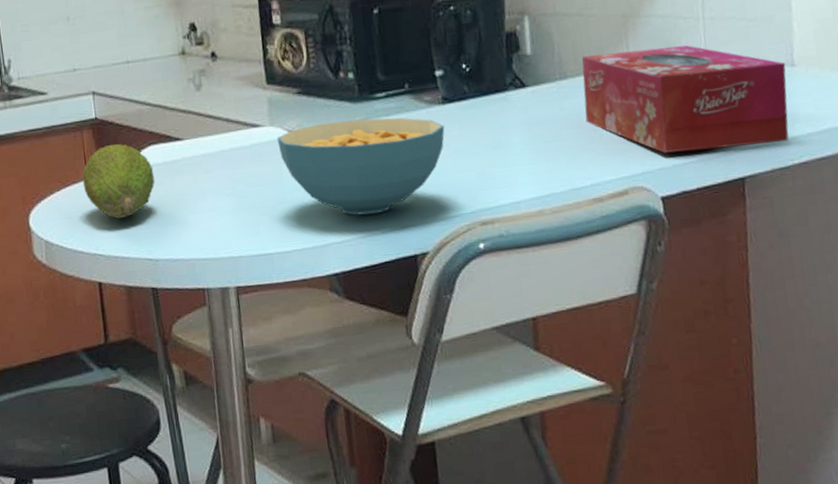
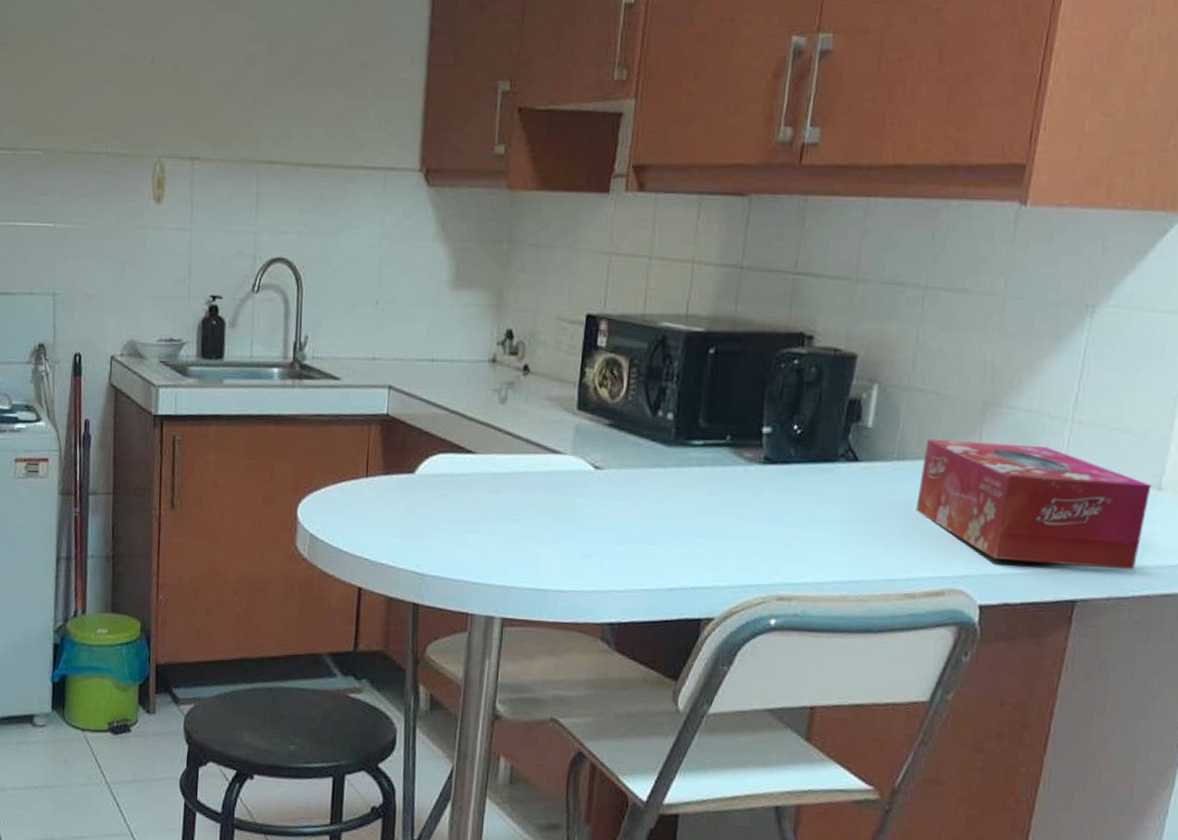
fruit: present [82,143,155,220] -> none [360,445,438,526]
cereal bowl: present [277,117,445,215] -> none [576,462,760,568]

